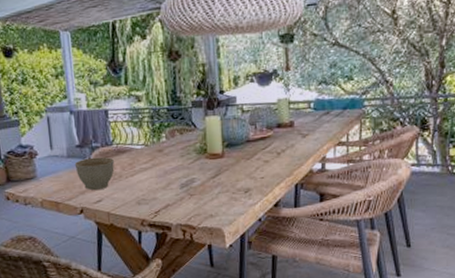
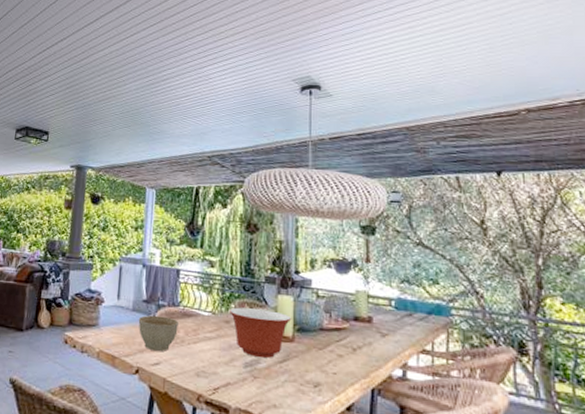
mixing bowl: none [160,132,220,177] -> present [228,307,292,358]

